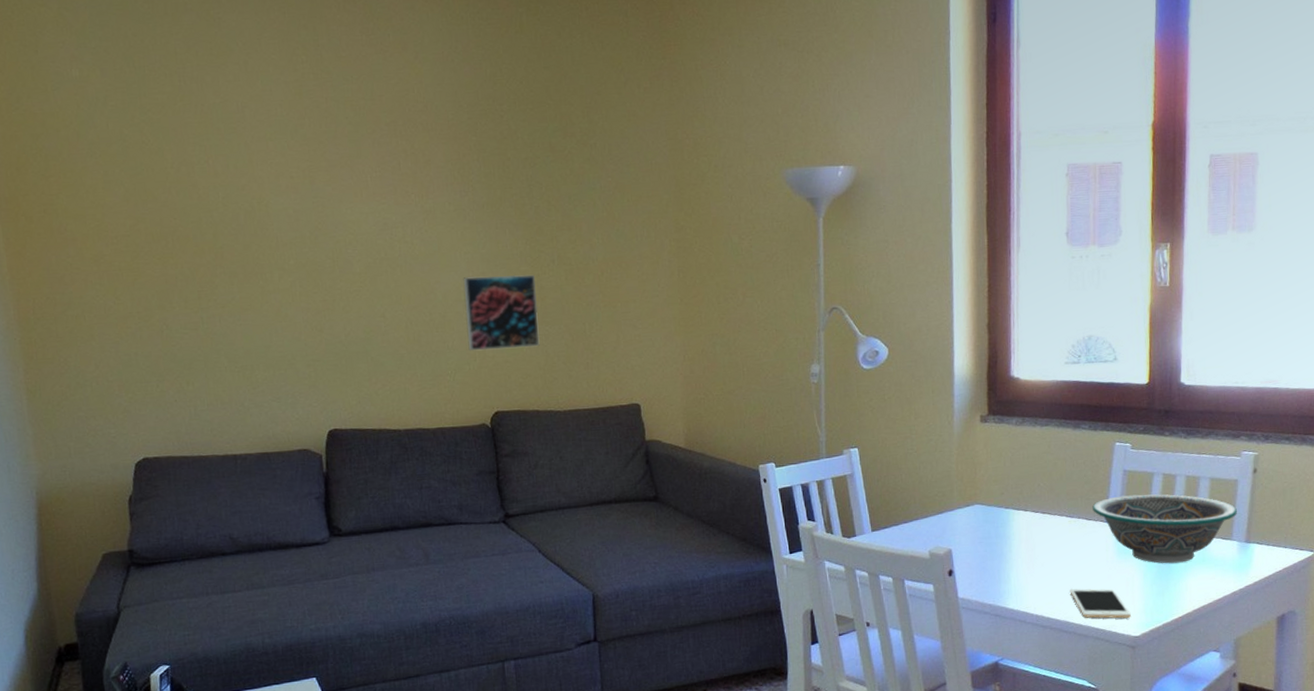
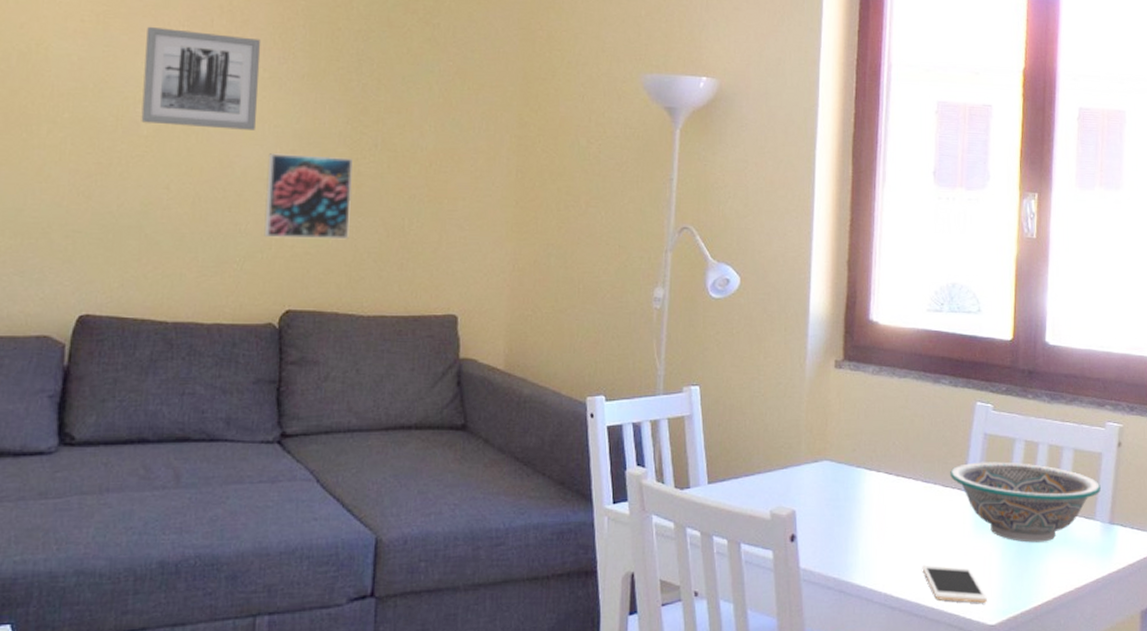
wall art: none [346,175,449,262] -> present [141,26,261,130]

